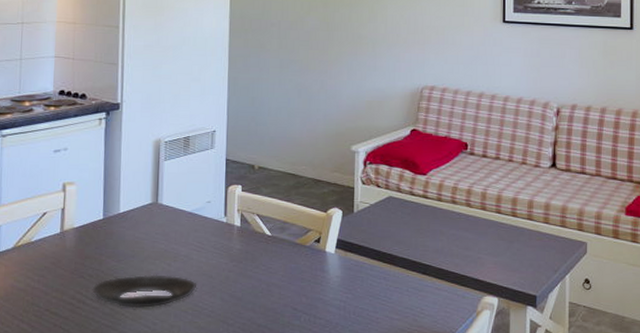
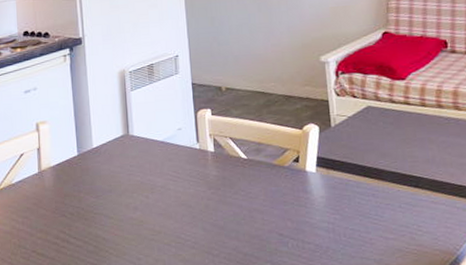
tart tin: present [92,274,196,309] -> none [74,208,177,245]

